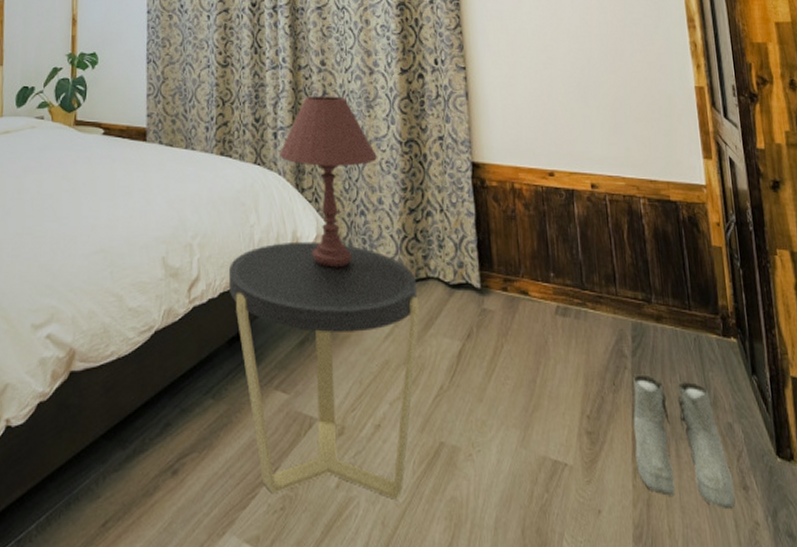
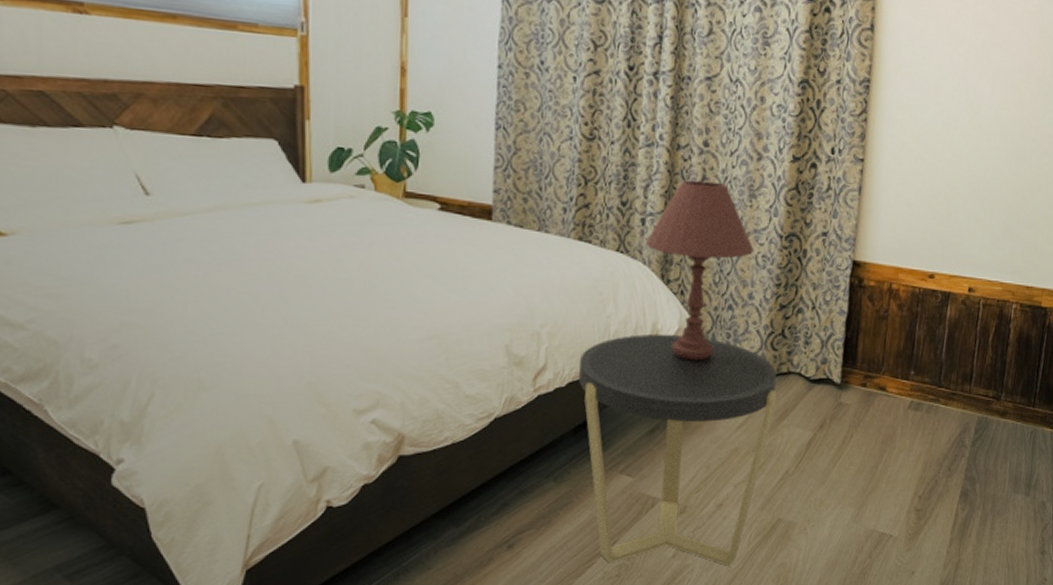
boots: present [633,374,736,508] -> none [954,462,1035,568]

